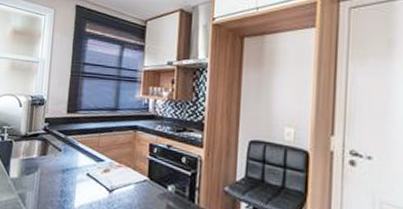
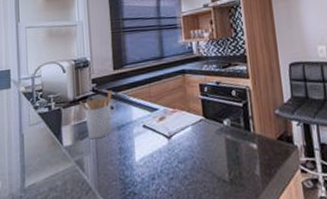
utensil holder: none [30,132,63,178] -> present [79,90,113,140]

